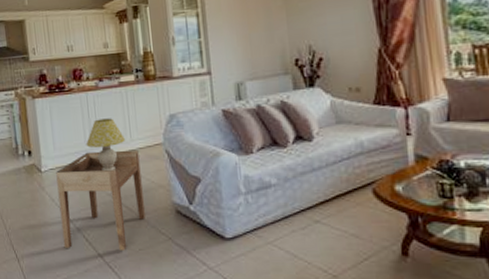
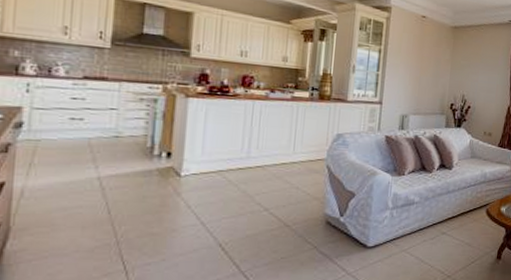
side table: present [56,150,145,251] -> none [192,160,299,259]
table lamp: present [86,118,126,172] -> none [242,128,289,182]

